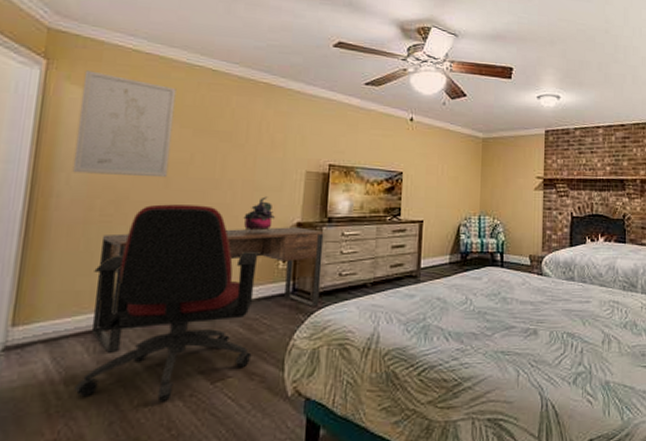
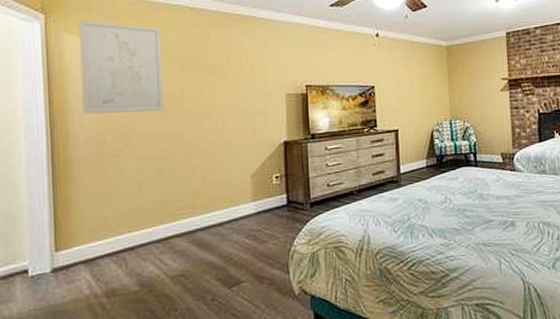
office chair: present [74,204,260,401] -> none [115,133,260,306]
desk: present [91,227,324,351] -> none [118,145,313,267]
potted plant: present [243,196,275,234] -> none [236,120,263,155]

